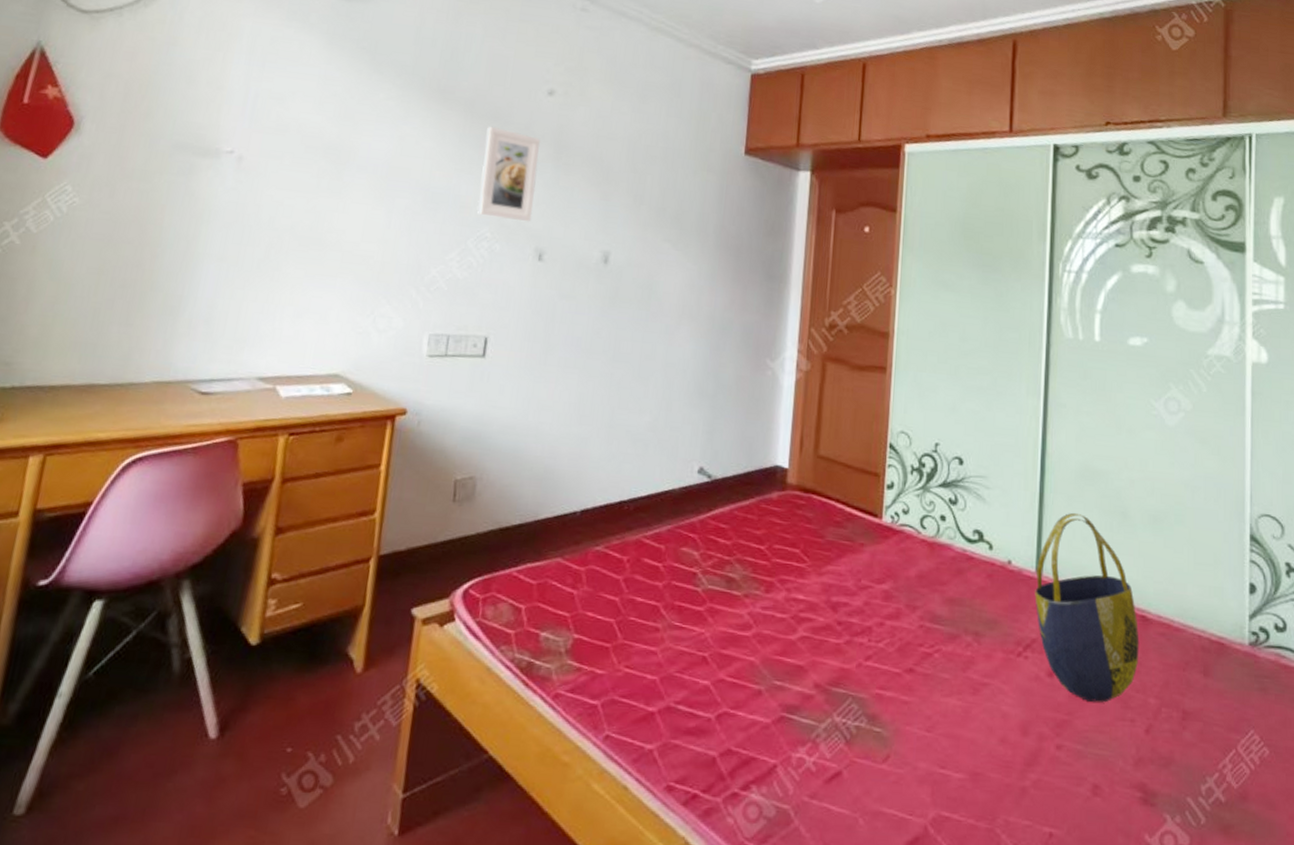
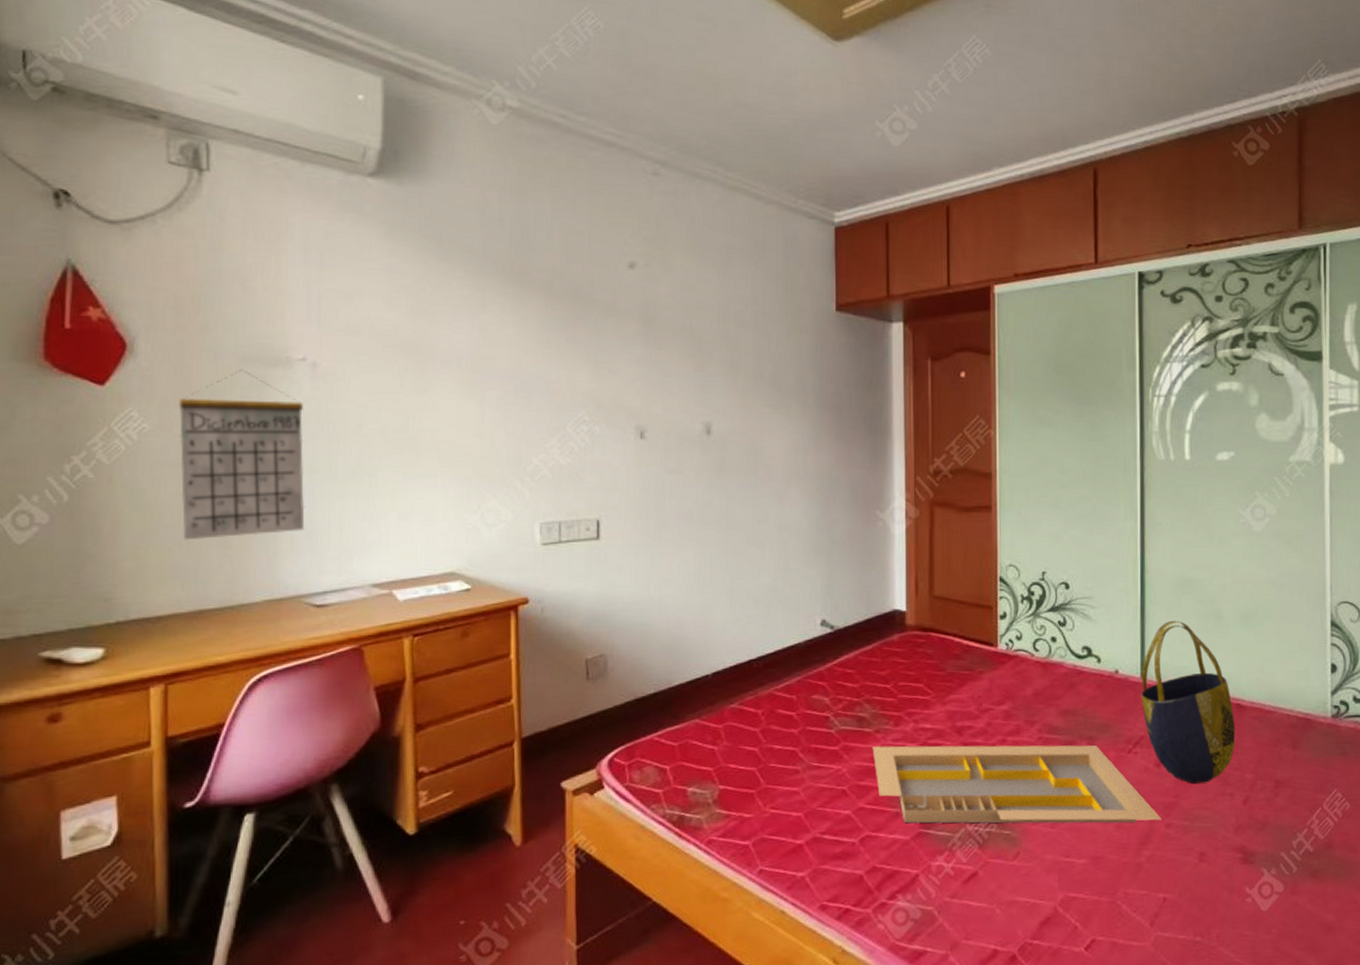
calendar: none [89,156,224,317] -> present [178,370,305,540]
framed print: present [477,126,541,222] -> none [570,306,629,401]
serving tray: none [739,612,1051,740] -> present [872,745,1161,824]

